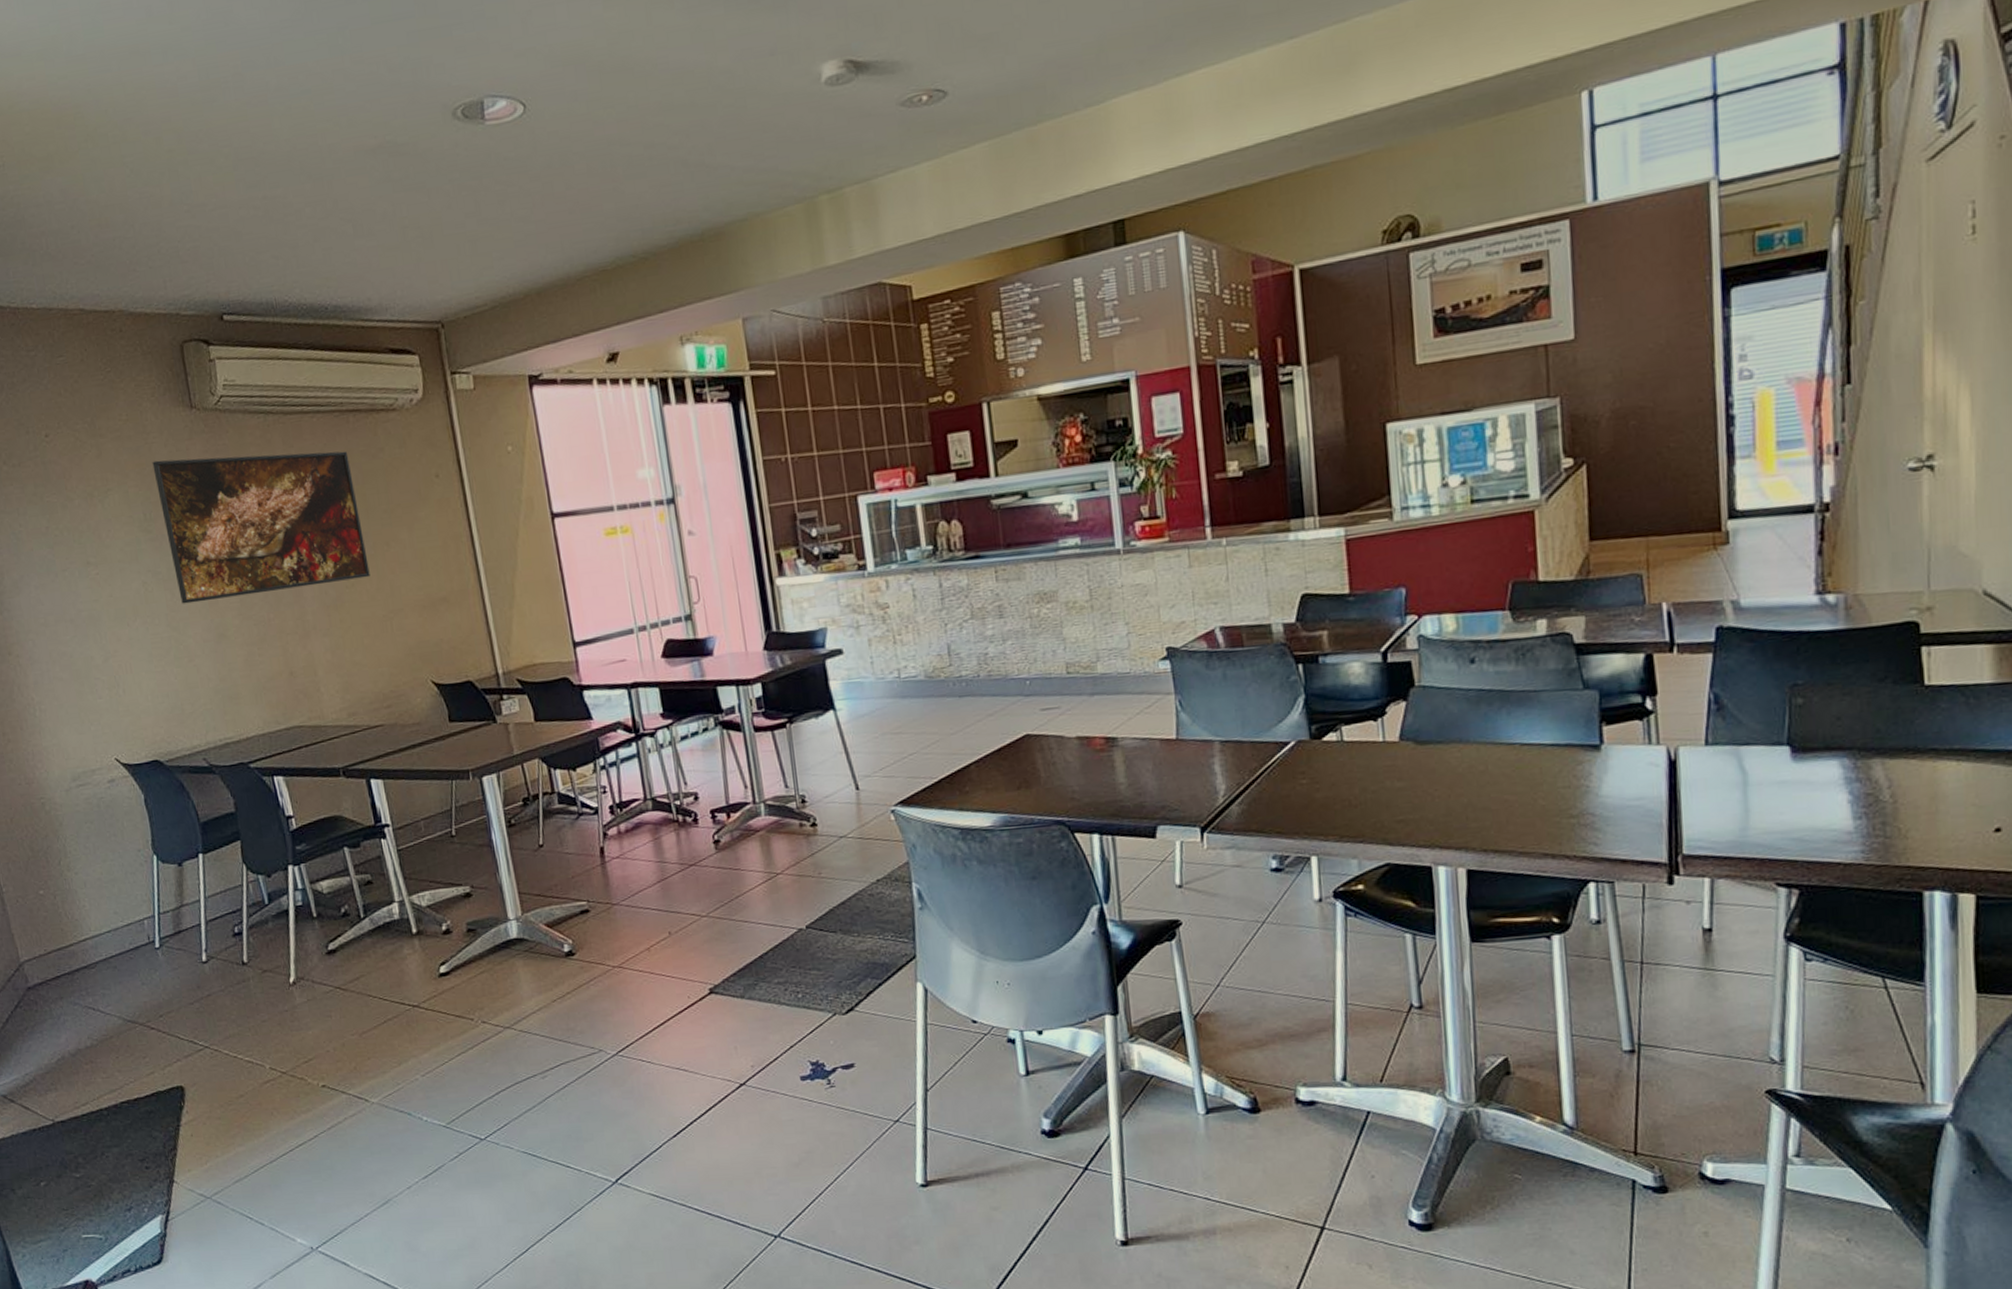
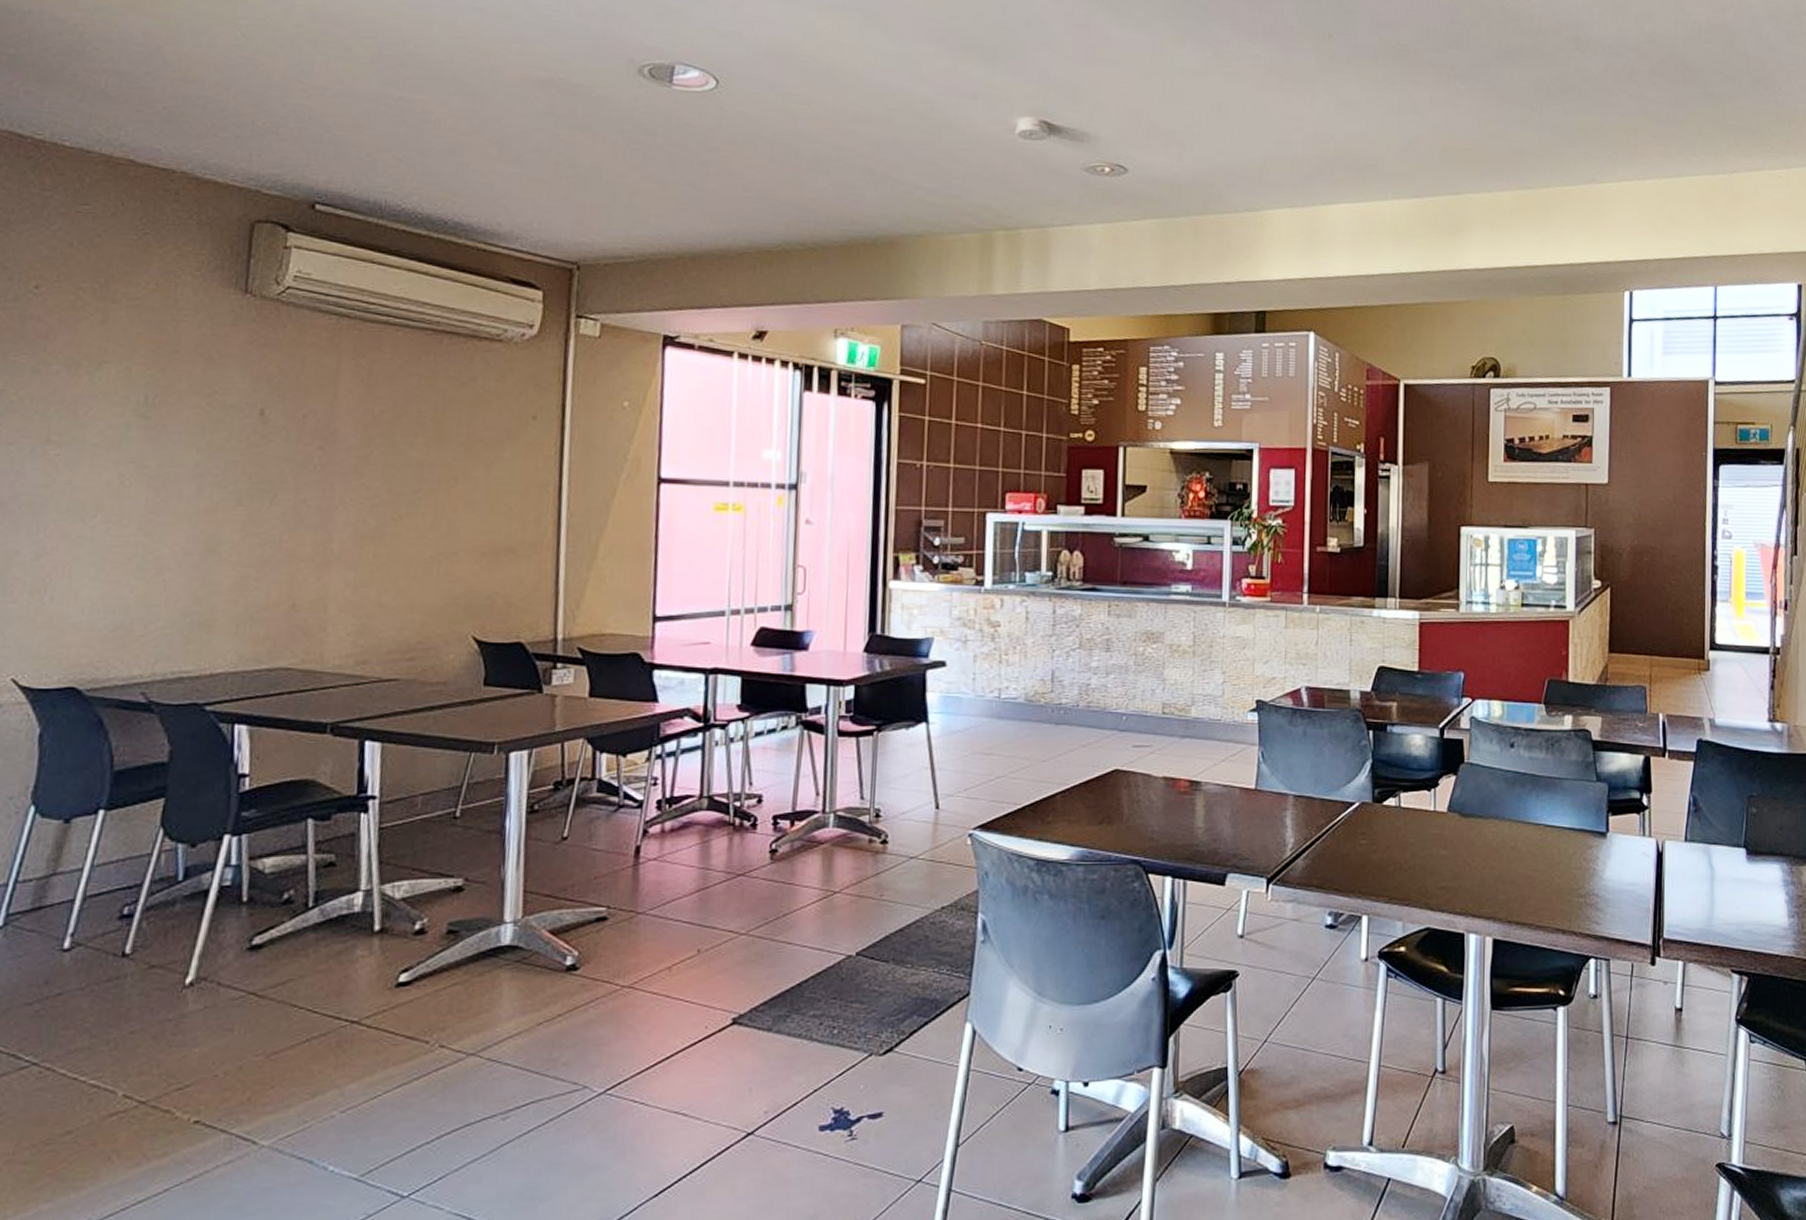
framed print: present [152,451,370,604] -> none [166,340,433,512]

